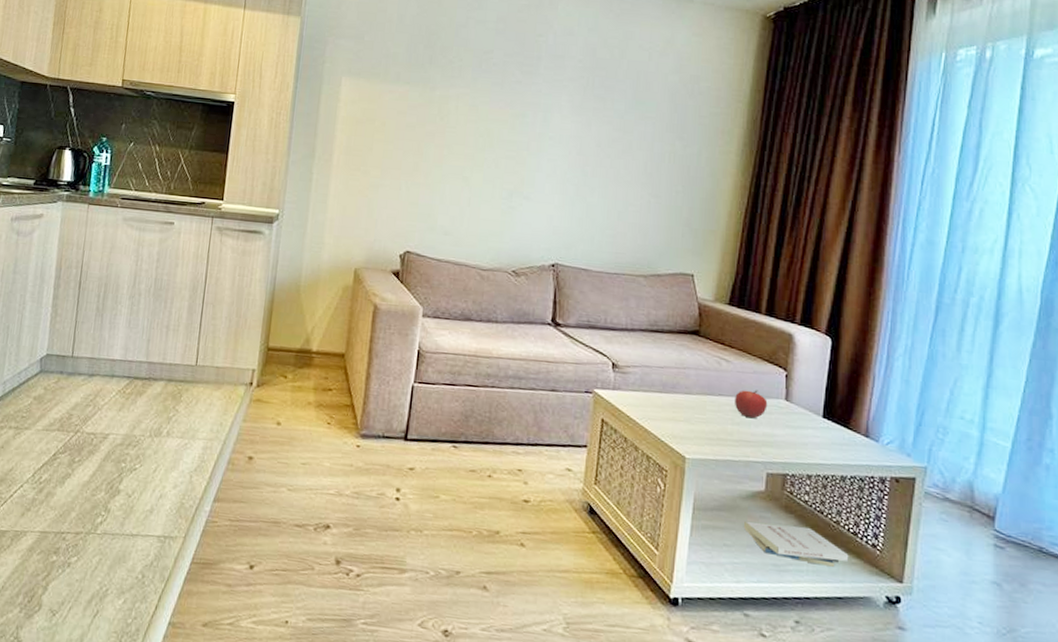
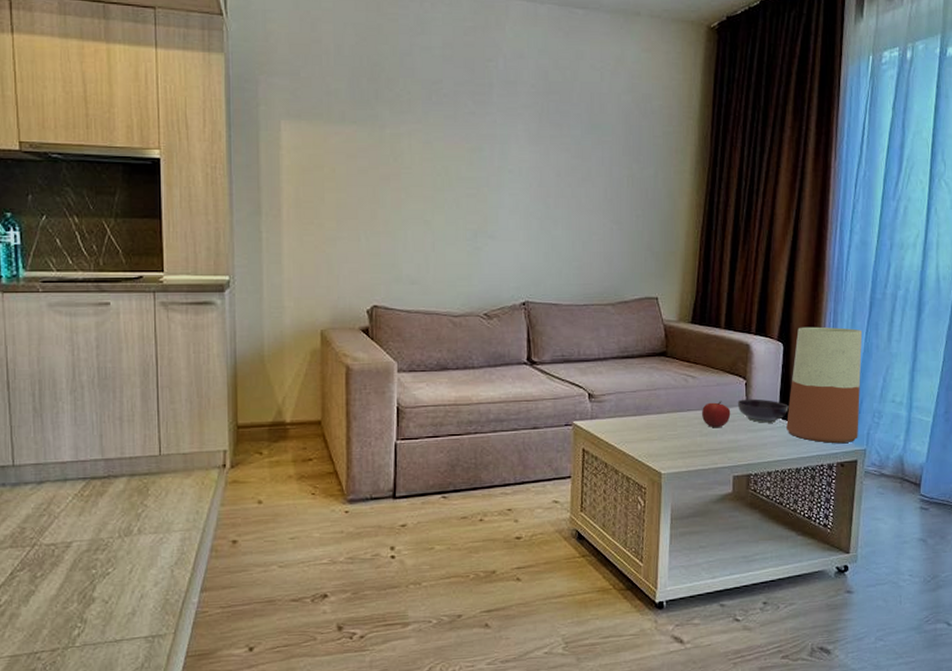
books: present [744,520,849,567] -> none [716,518,805,550]
bowl: none [775,391,835,422] -> present [737,399,789,423]
vase: none [832,323,926,458] -> present [786,326,863,444]

